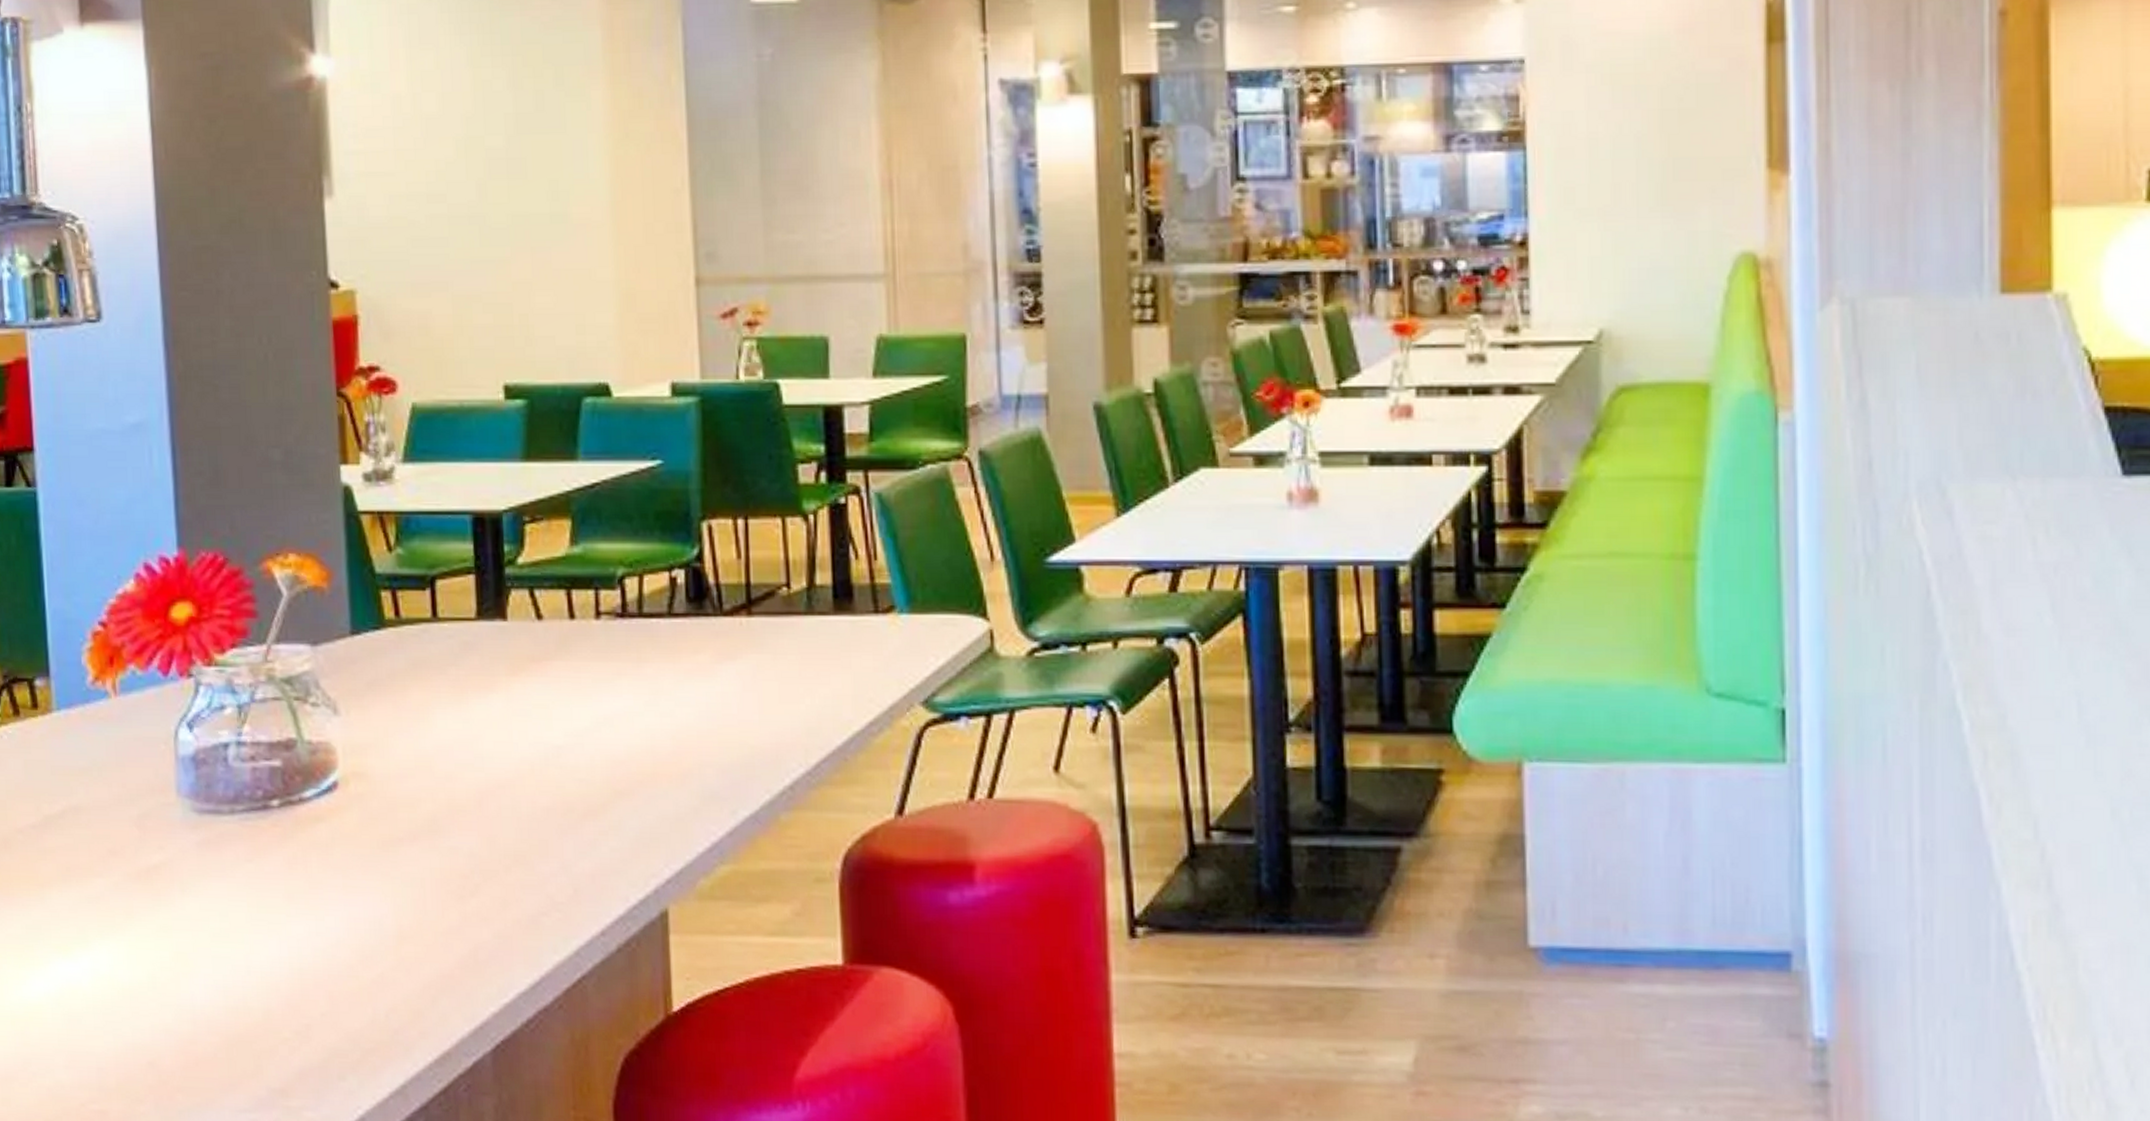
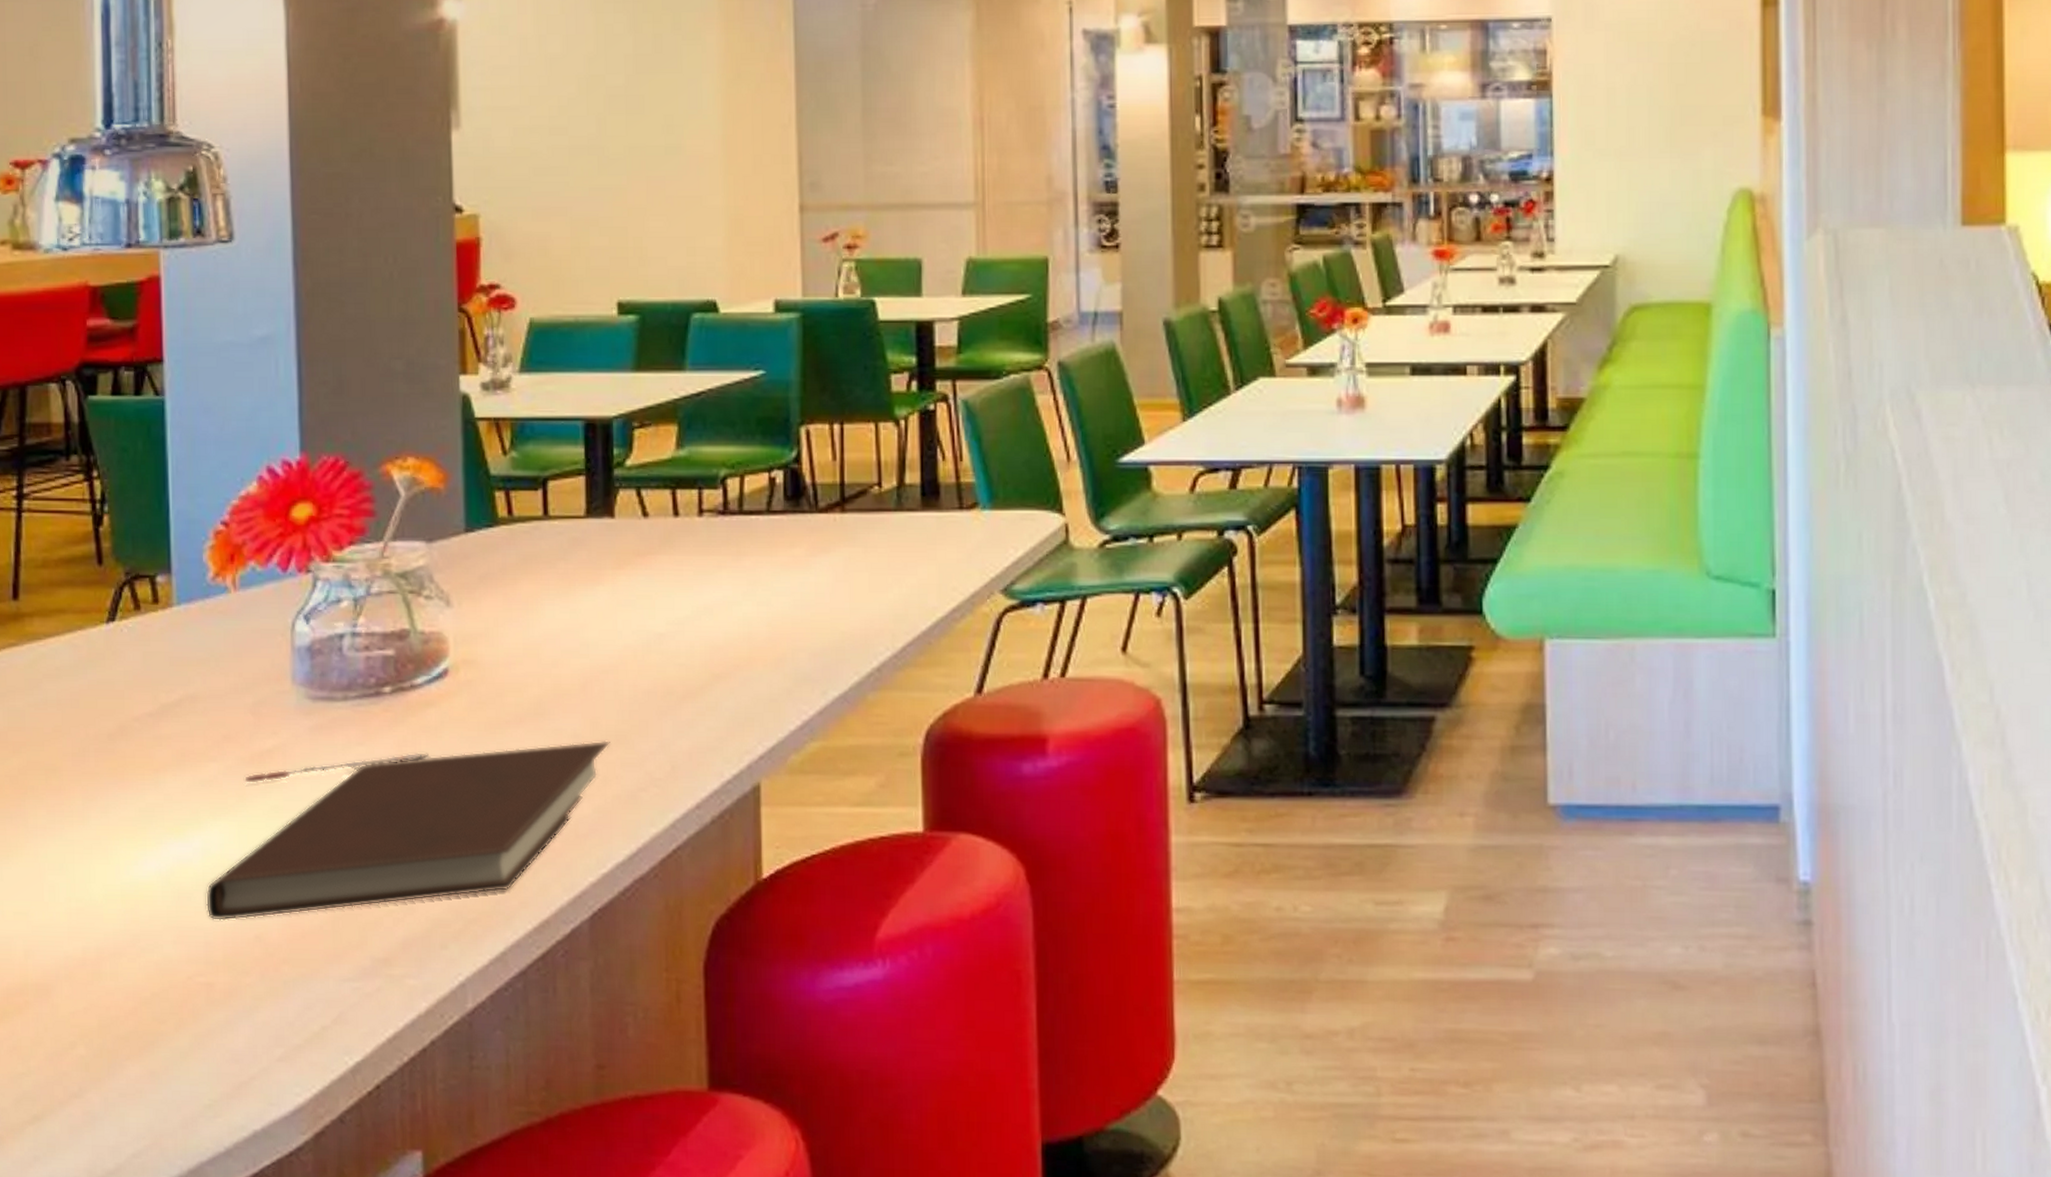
notebook: none [96,860,509,1046] -> present [206,740,610,921]
pen: none [132,871,321,901] -> present [244,752,430,783]

